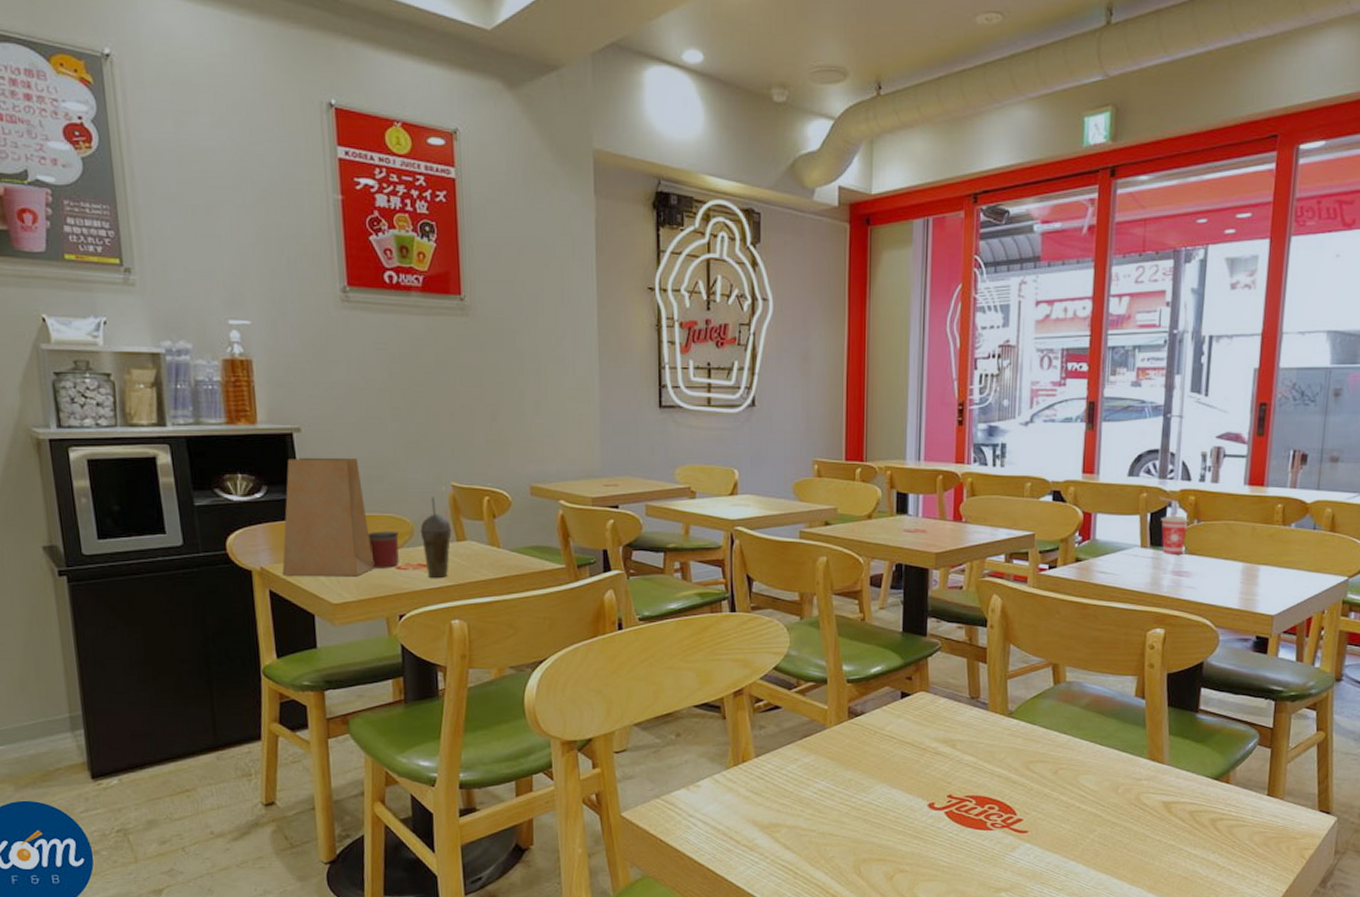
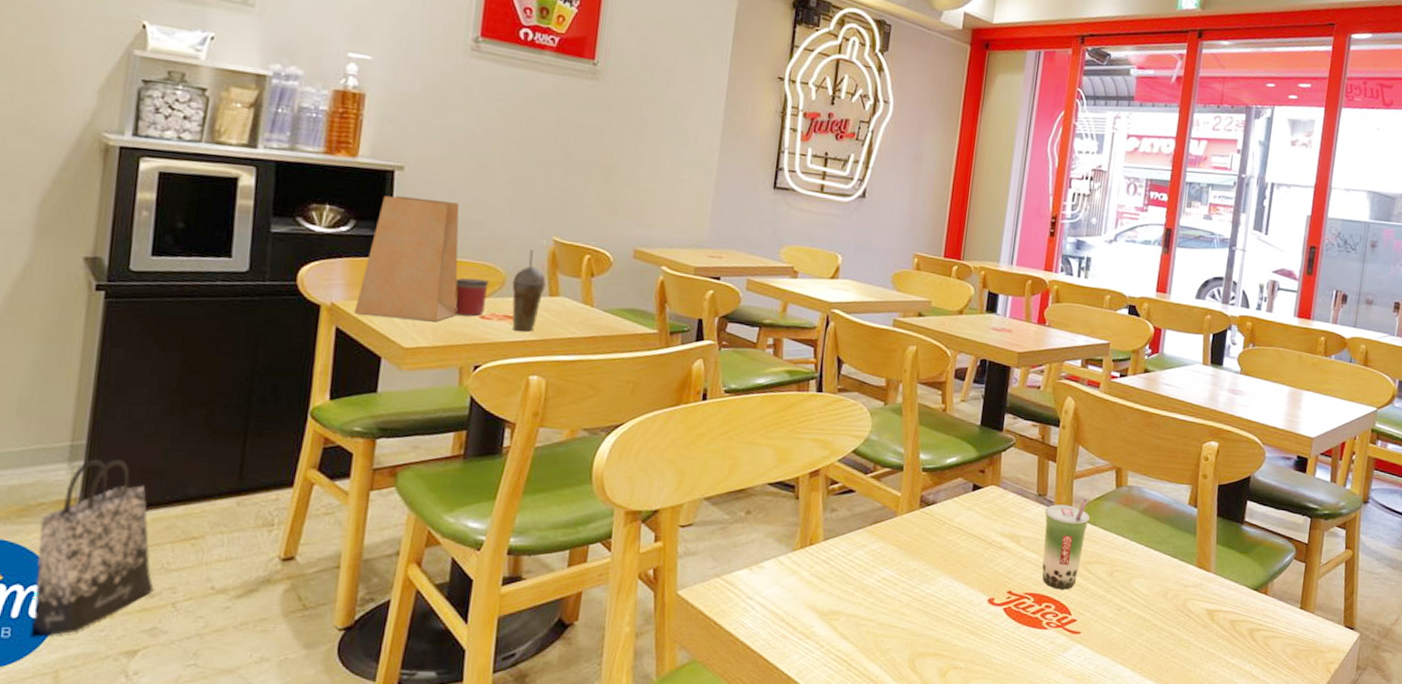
shopping bag: none [60,727,164,882] -> present [30,459,154,638]
beverage cup: none [978,698,1029,791] -> present [1042,498,1090,590]
beverage cup: present [1158,496,1189,554] -> none [1220,319,1246,374]

